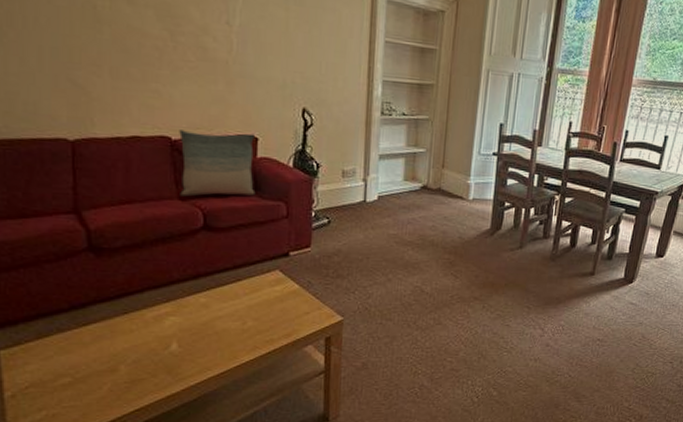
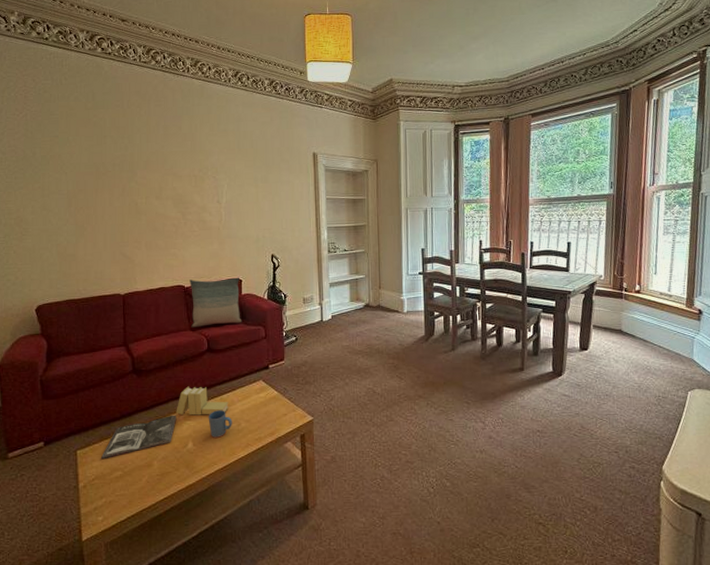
magazine: none [39,308,156,363] -> present [101,415,177,460]
books: none [154,272,231,310] -> present [176,386,229,416]
mug: none [201,303,235,338] -> present [208,409,232,438]

